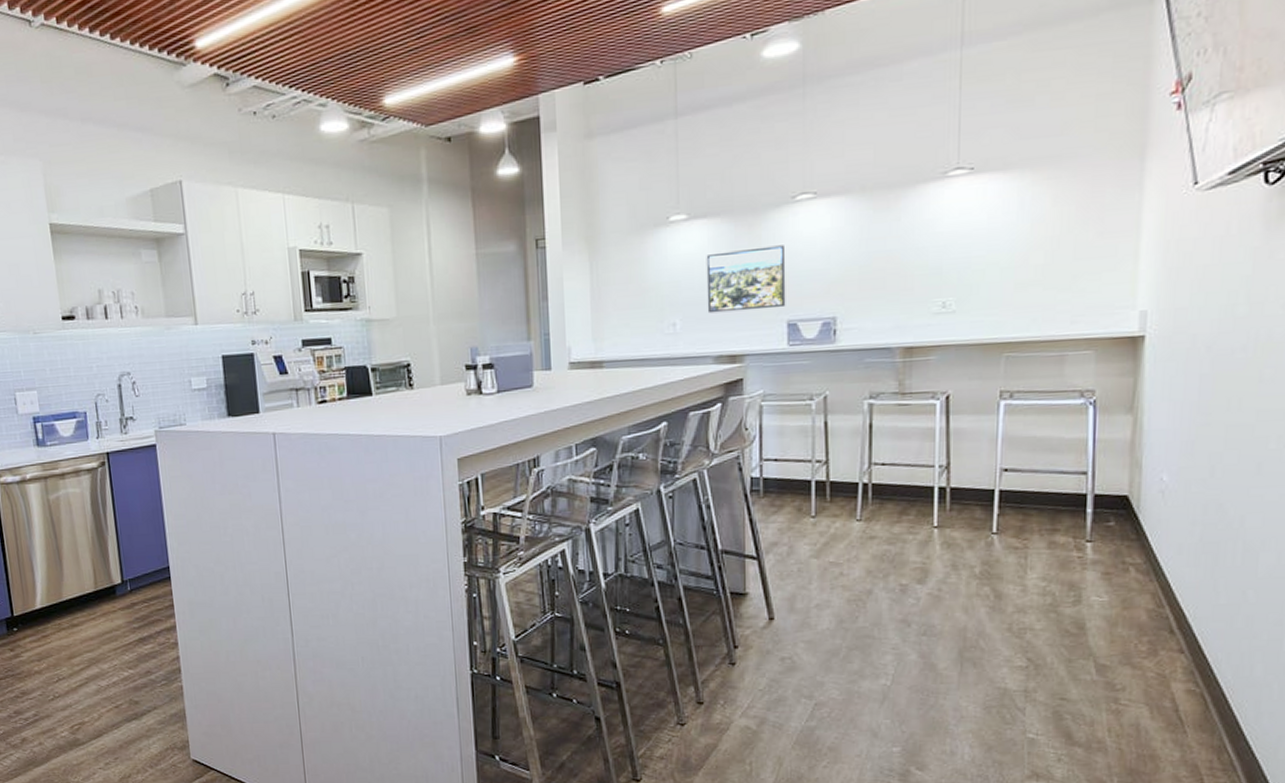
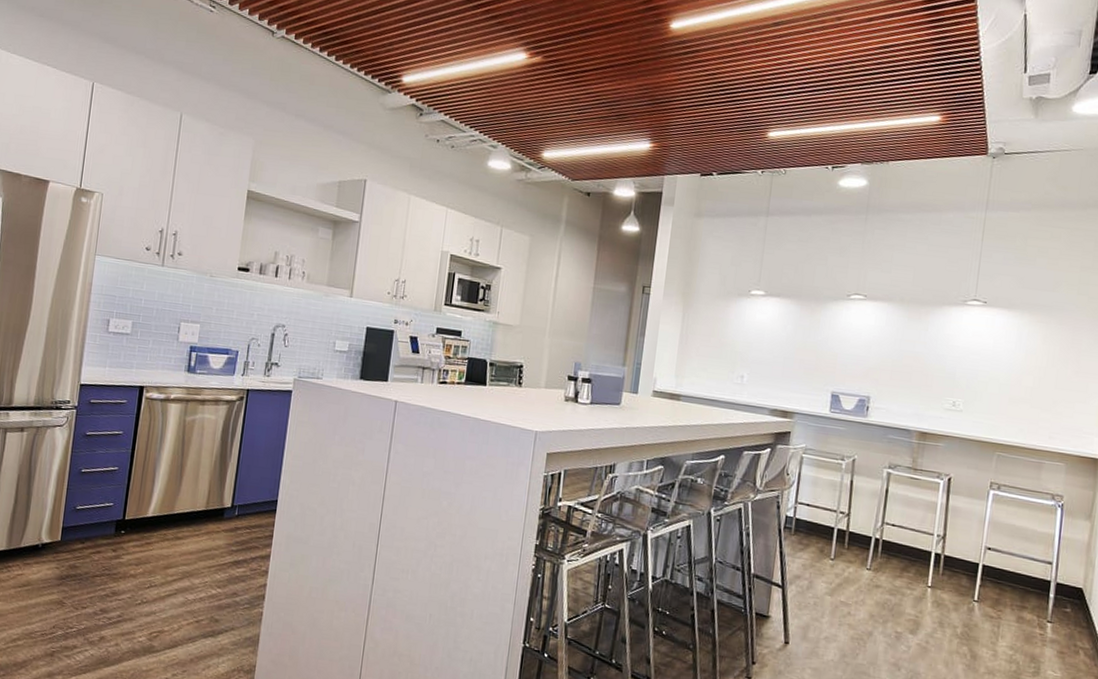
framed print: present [706,245,786,314] -> none [770,326,837,380]

